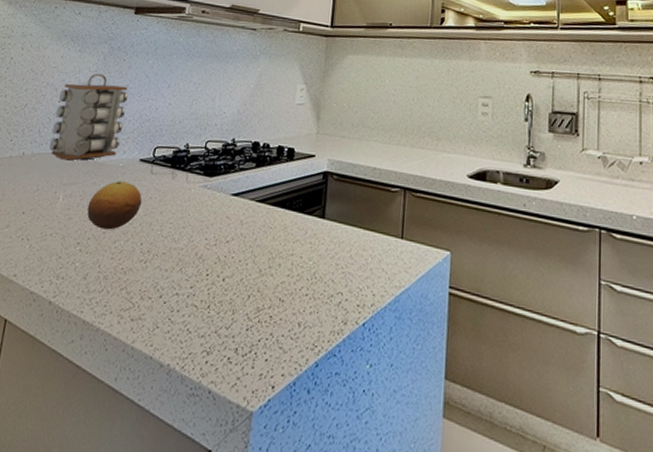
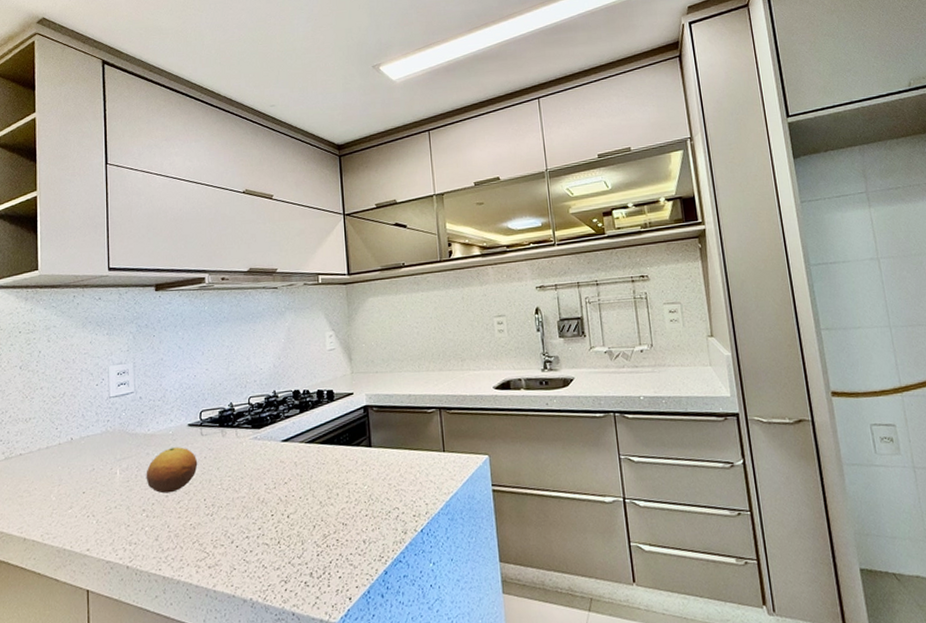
spice rack: present [49,73,128,160] -> none [95,352,165,438]

